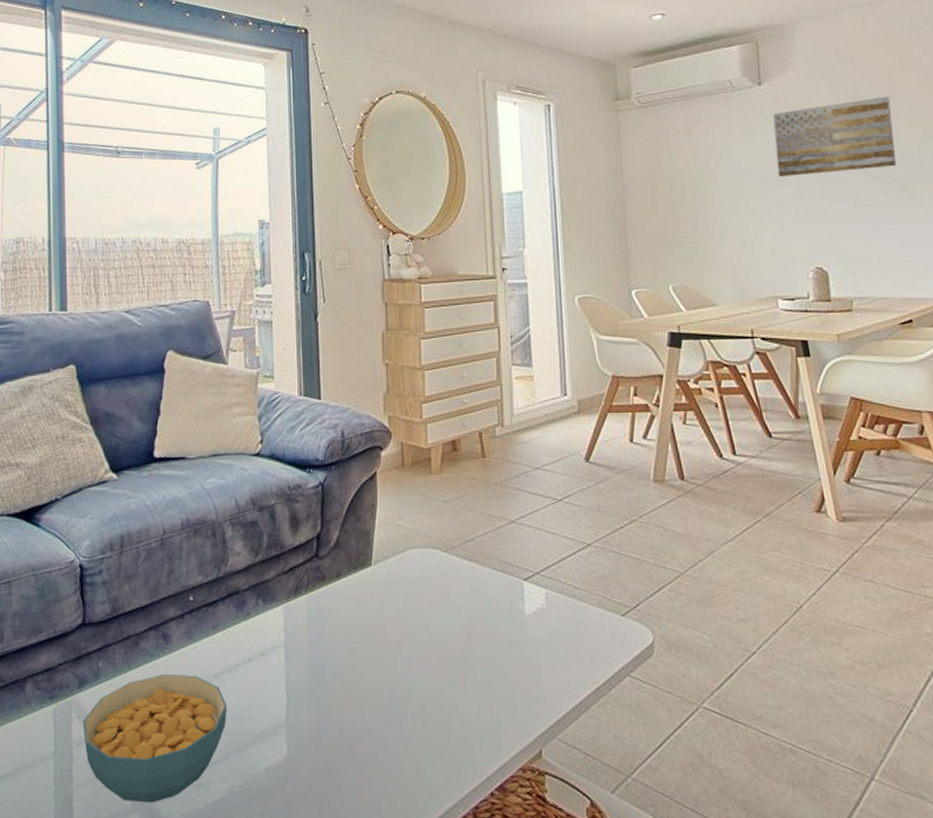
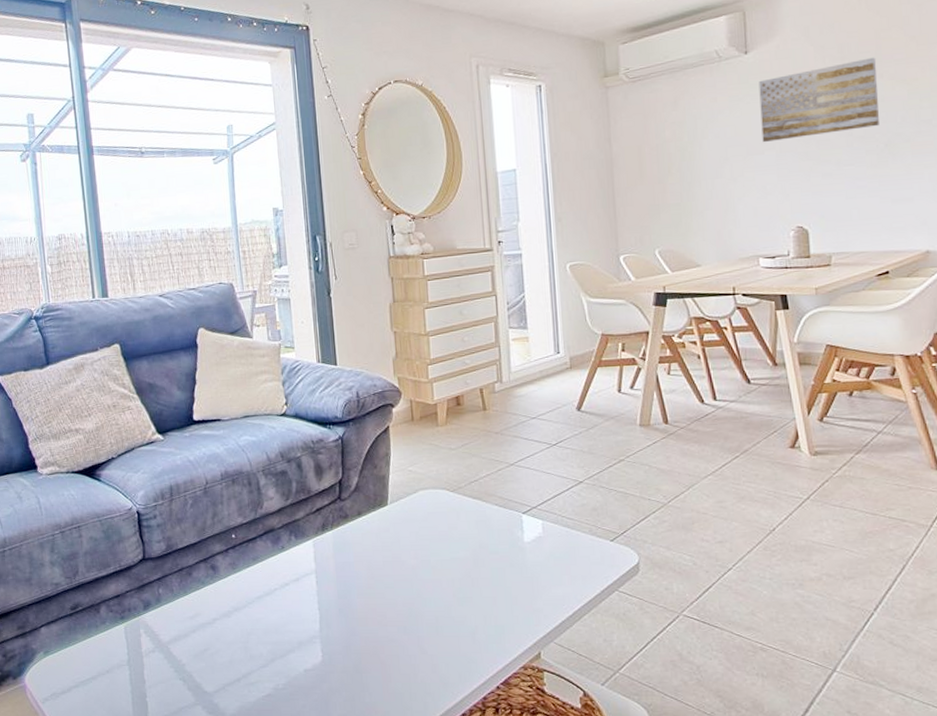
cereal bowl: present [82,673,228,803] -> none [149,597,270,698]

